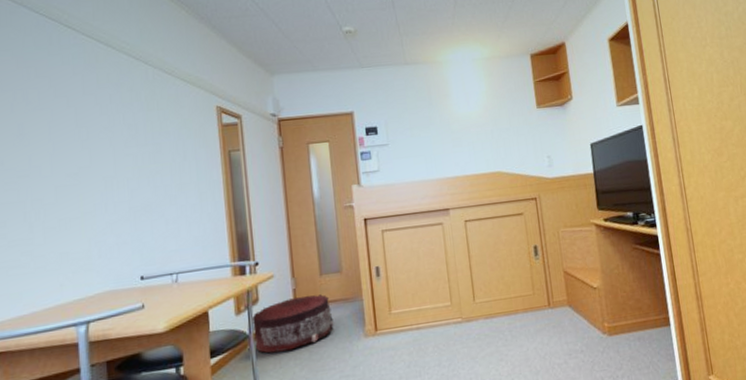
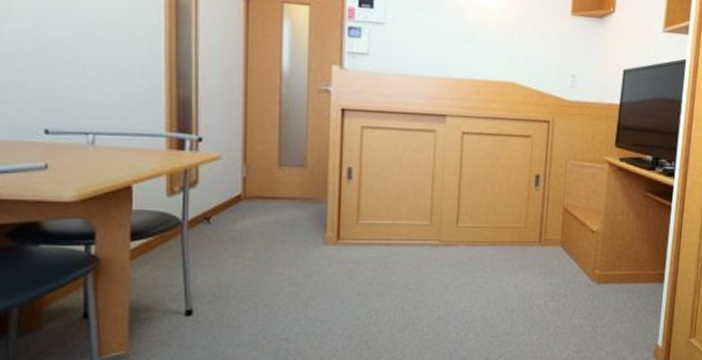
pouf: present [252,294,335,354] -> none [187,186,289,246]

